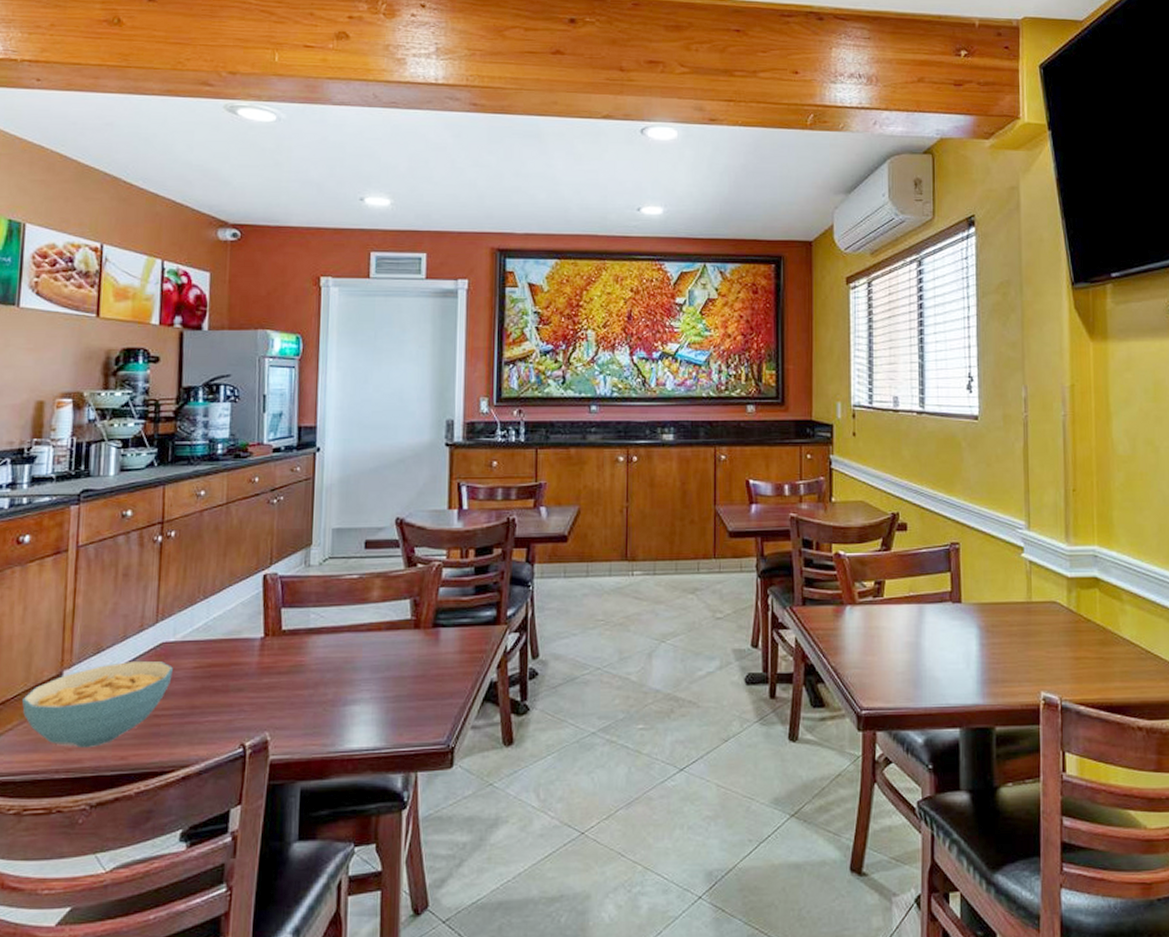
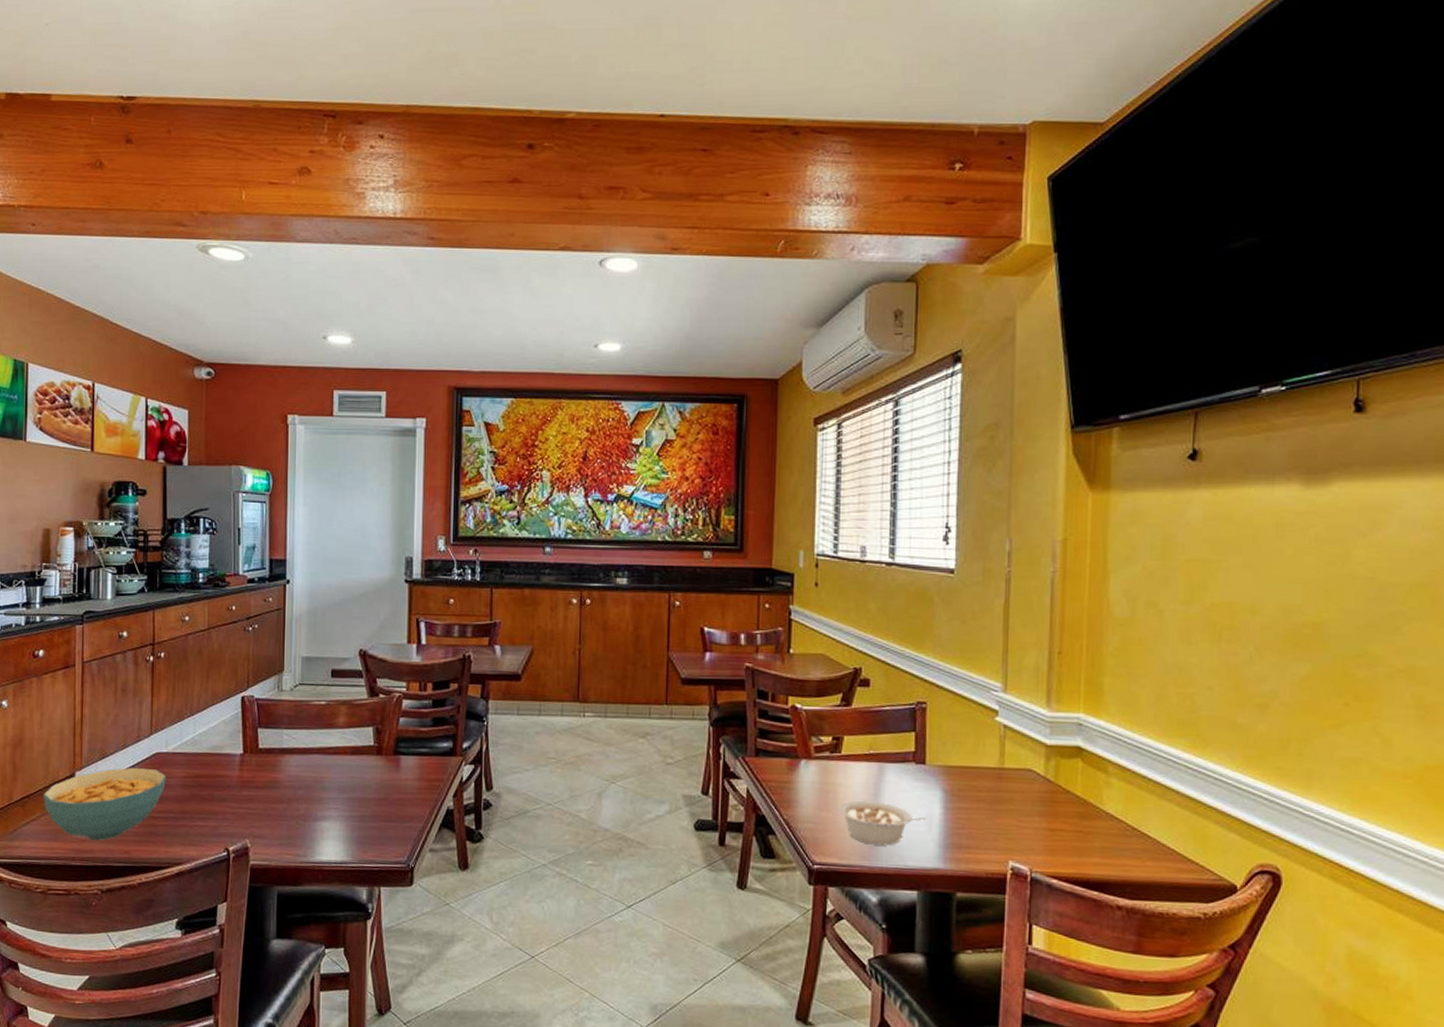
legume: none [884,642,965,686] -> present [839,800,927,846]

